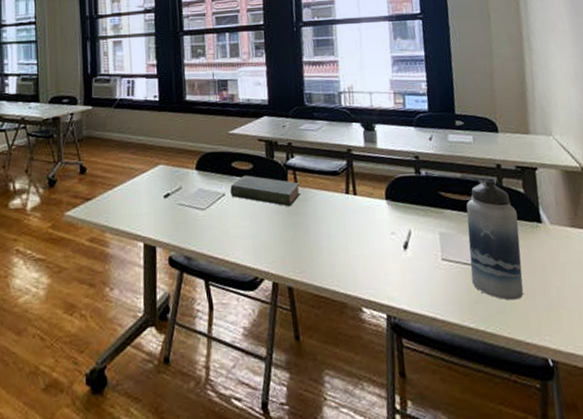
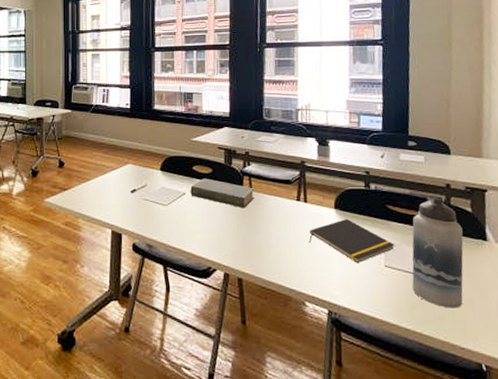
notepad: none [360,209,451,259] -> present [308,218,395,264]

